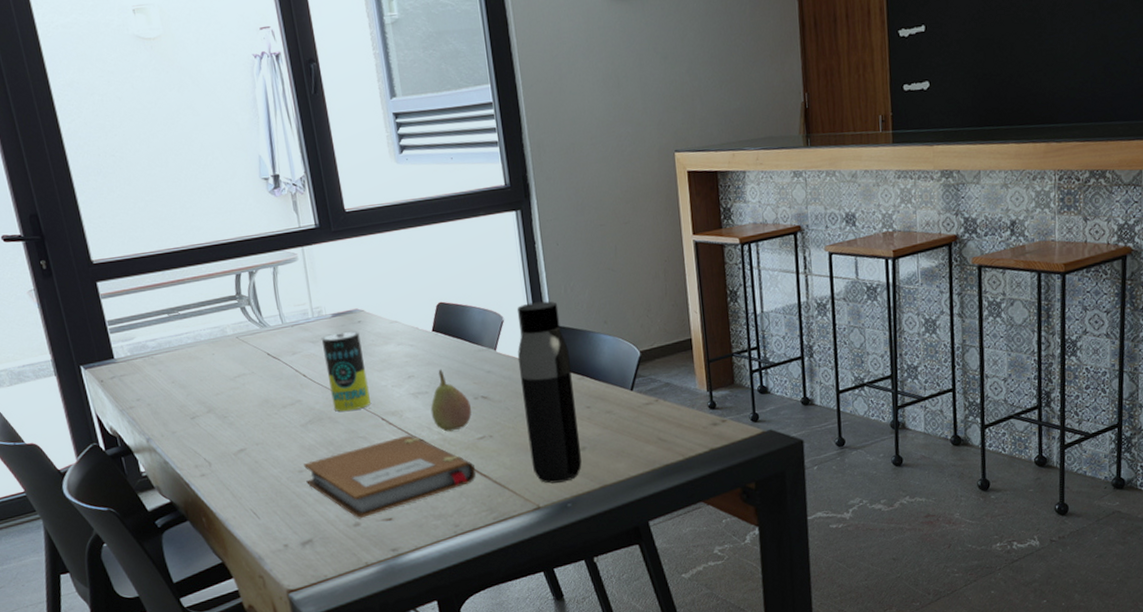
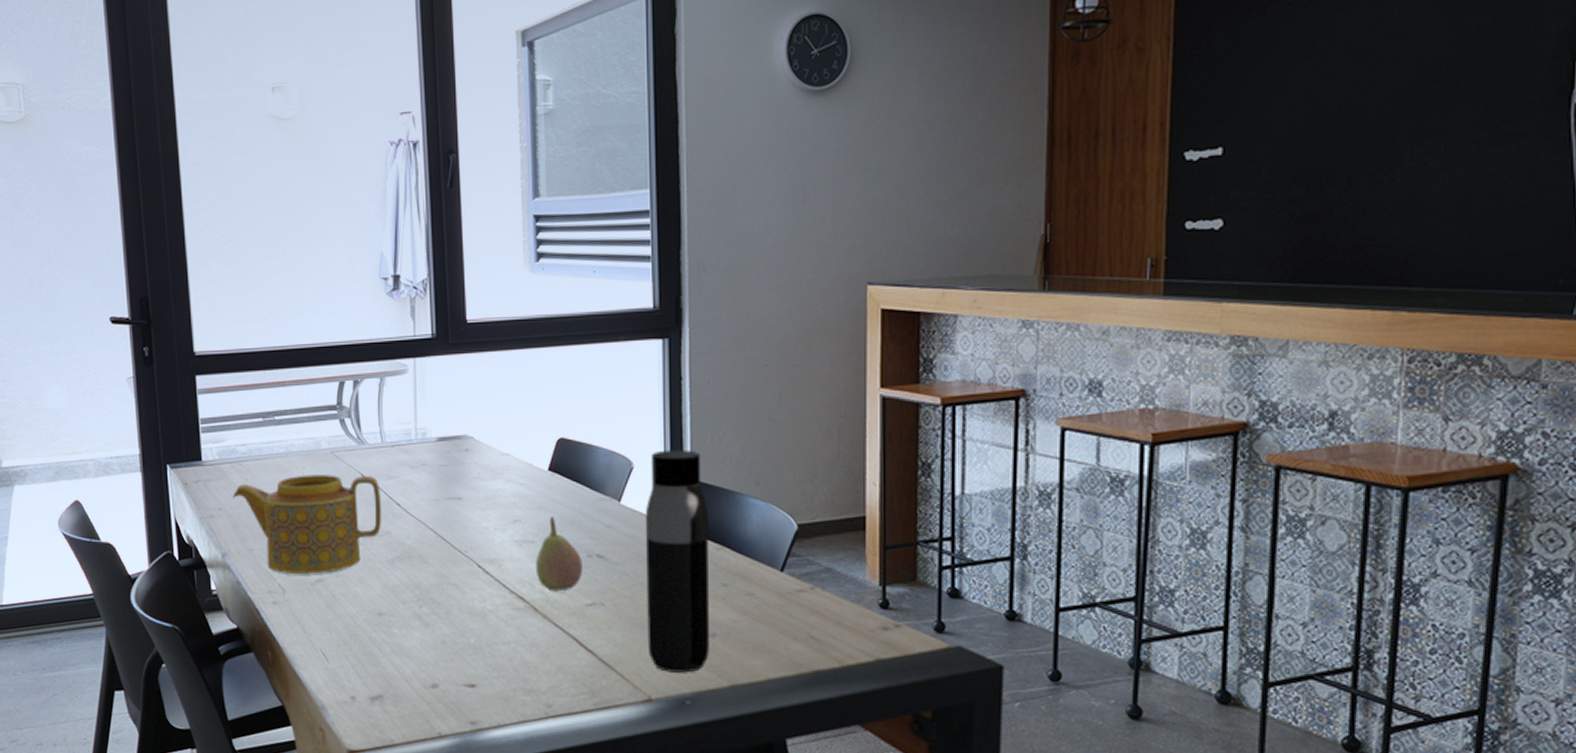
teapot: none [149,354,292,449] -> present [232,475,382,575]
notebook: present [304,435,476,519] -> none [385,589,580,680]
candle: present [321,331,371,412] -> none [422,459,467,552]

